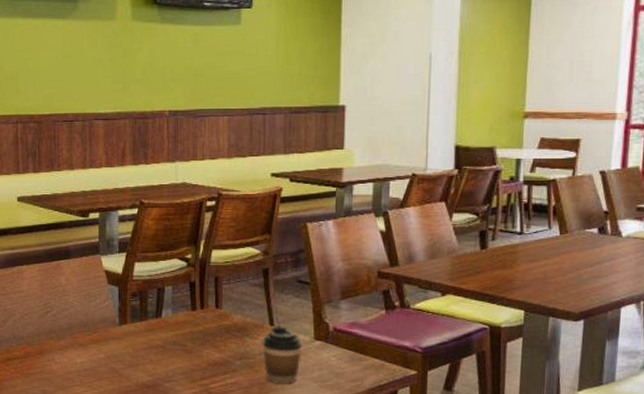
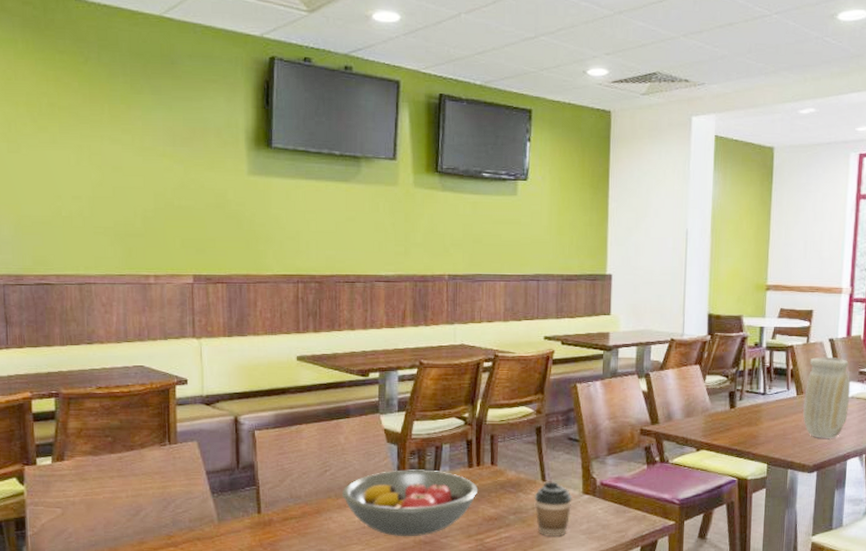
fruit bowl: none [64,312,203,380] -> present [343,470,479,537]
vase: none [567,192,626,283] -> present [802,357,851,438]

